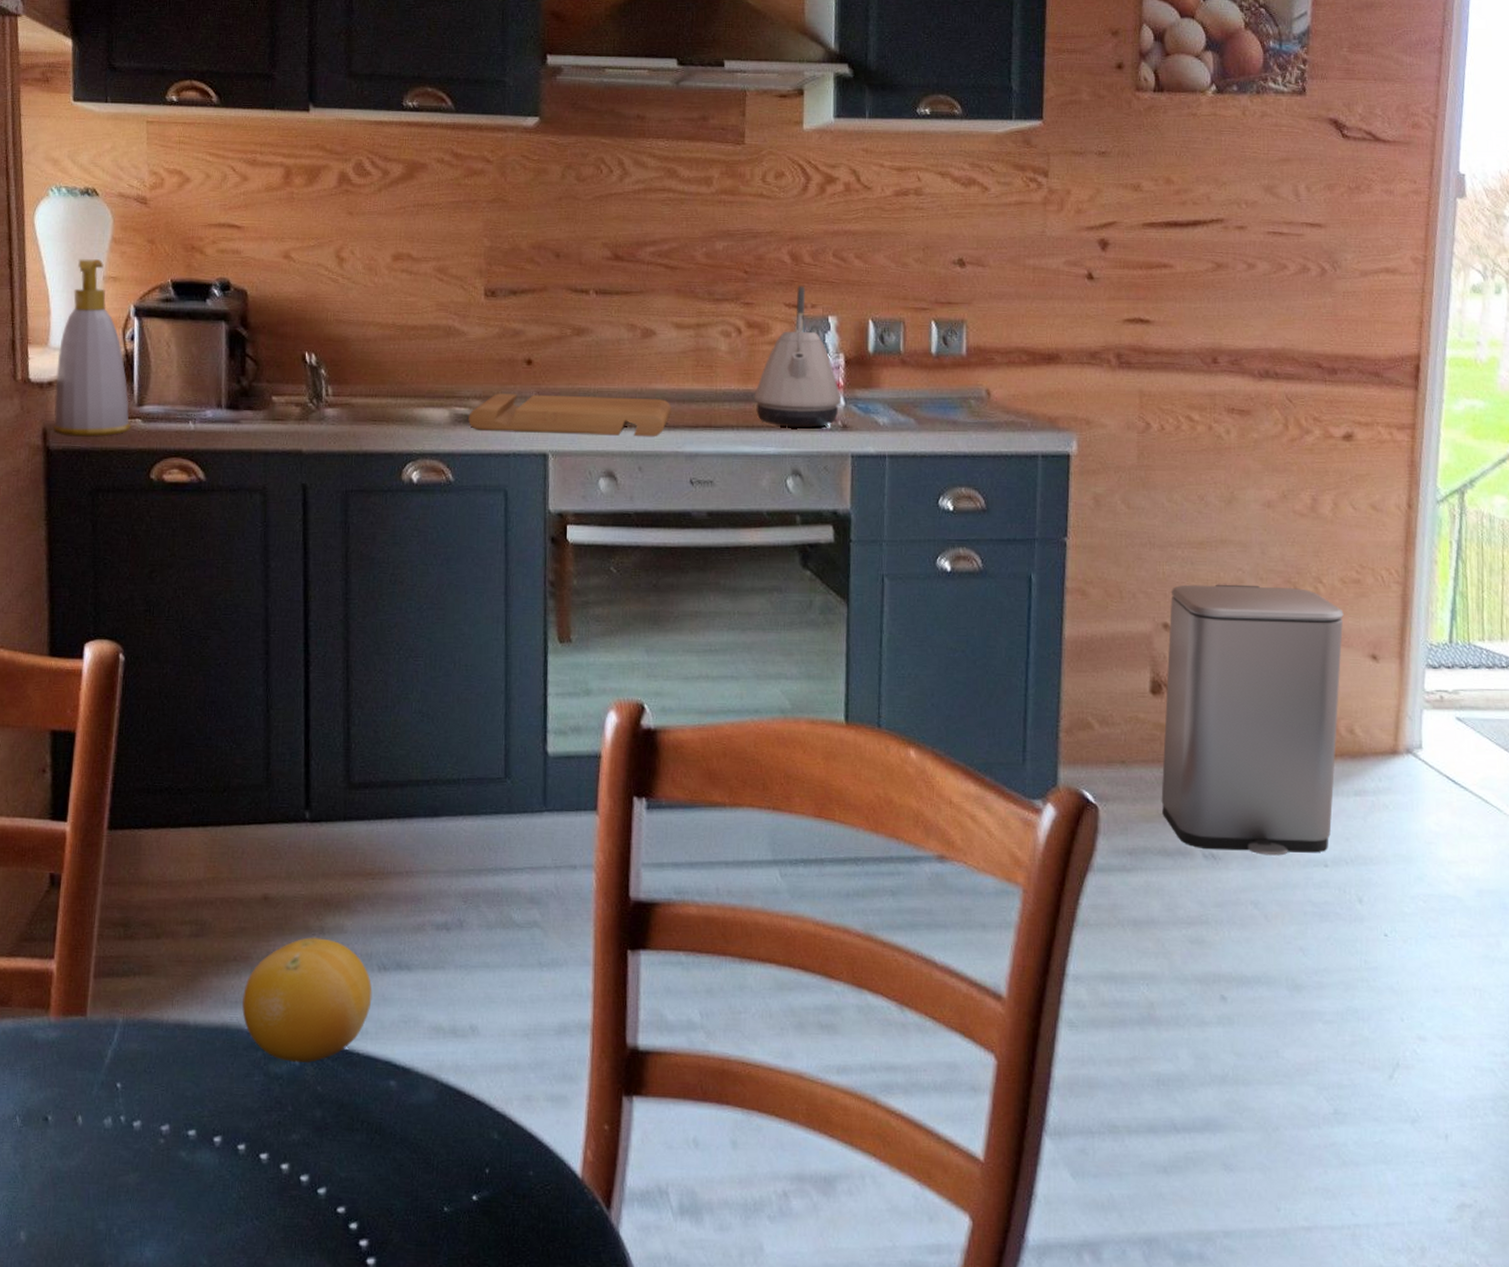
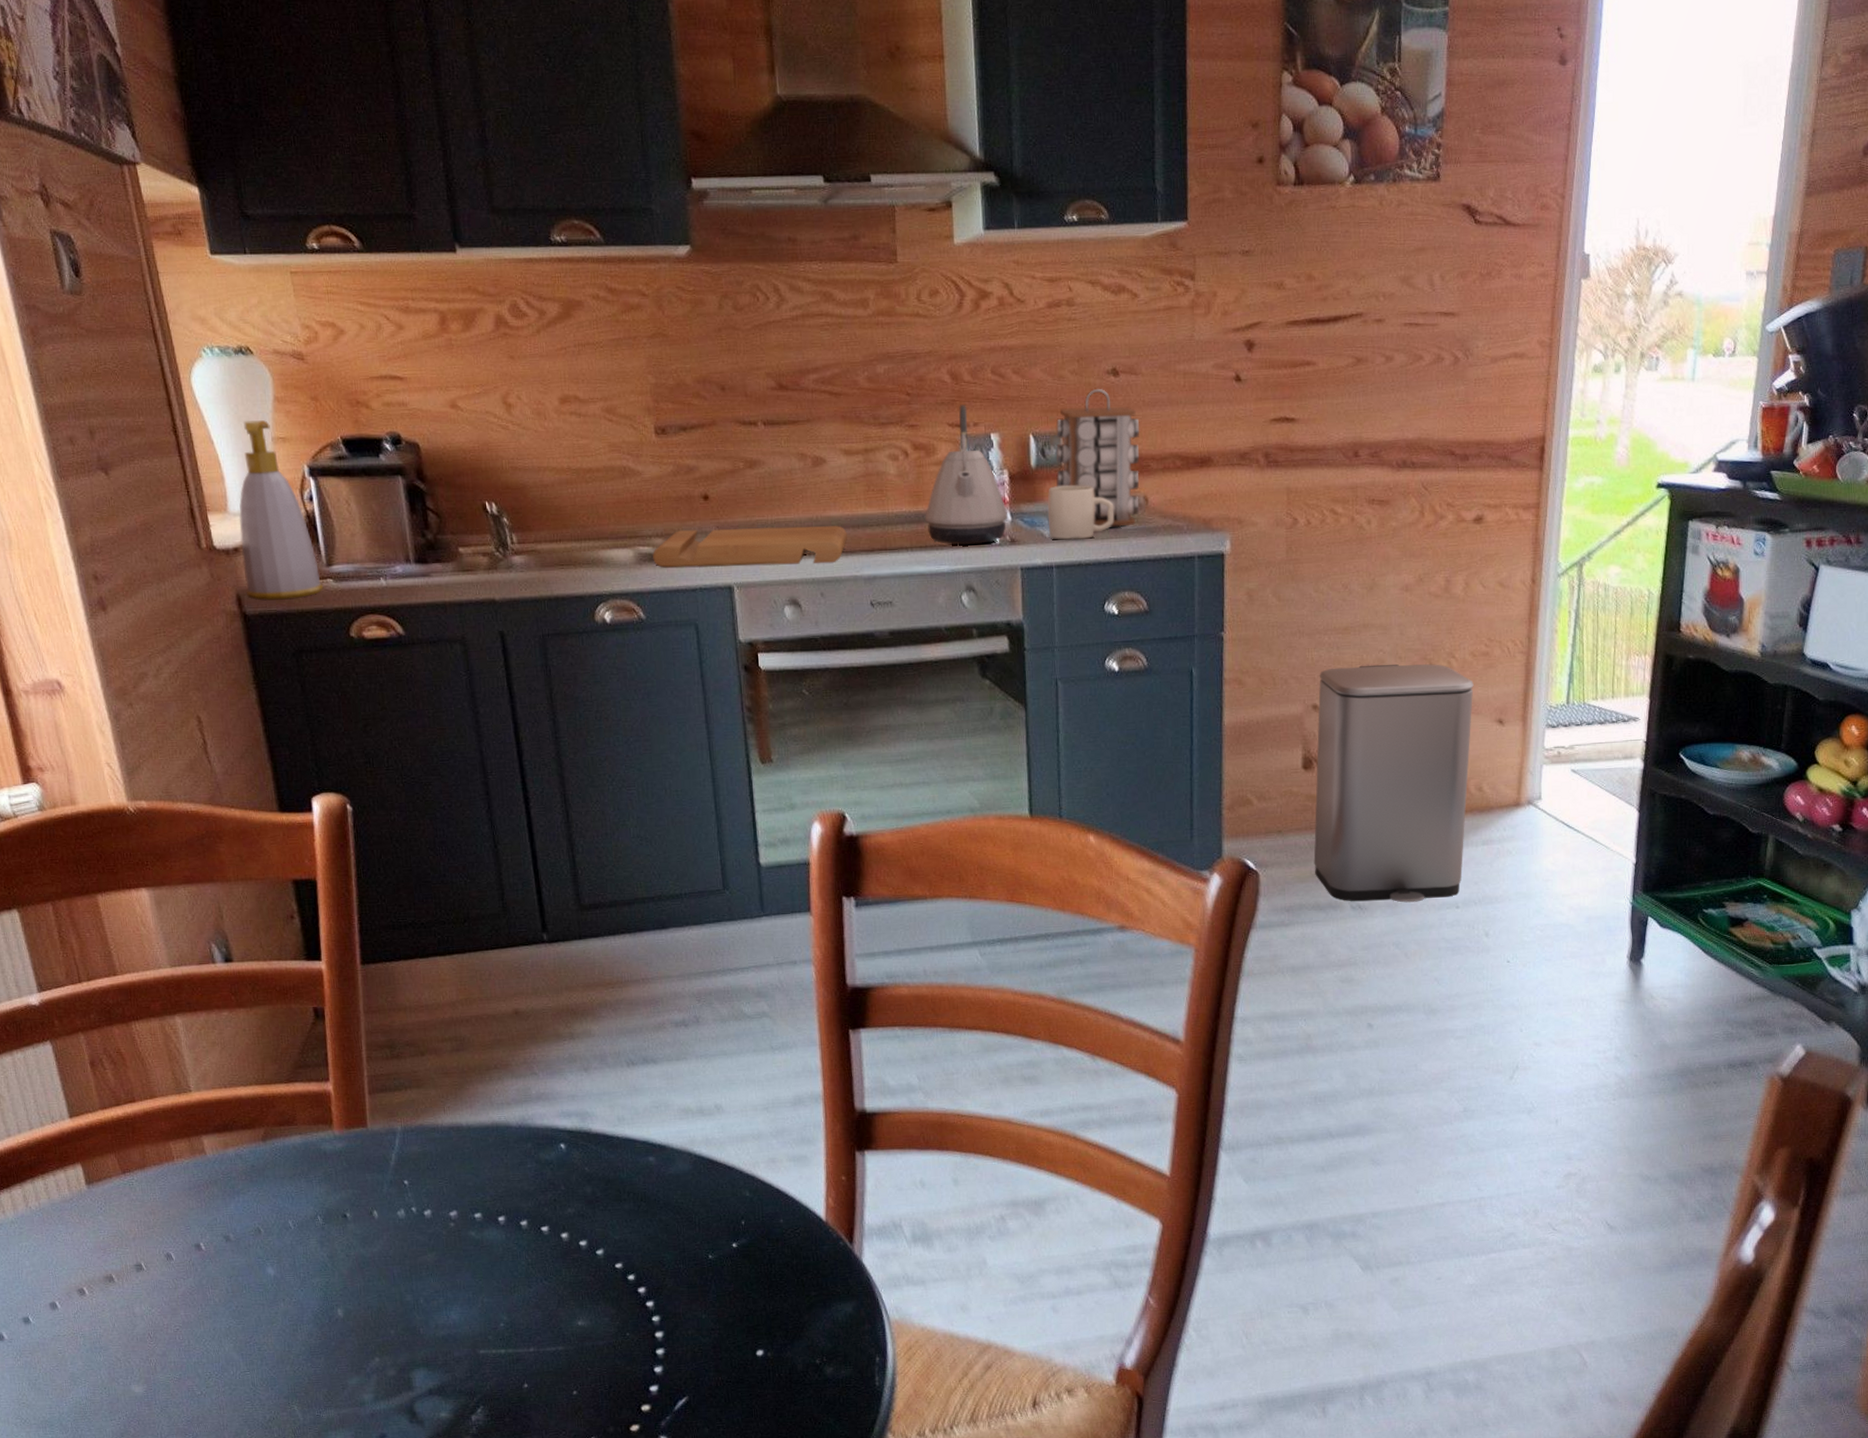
fruit: present [242,936,372,1064] -> none [507,1042,625,1149]
mug: none [883,373,954,431] -> present [1047,485,1115,541]
spice rack: none [894,277,985,420] -> present [1055,388,1140,528]

